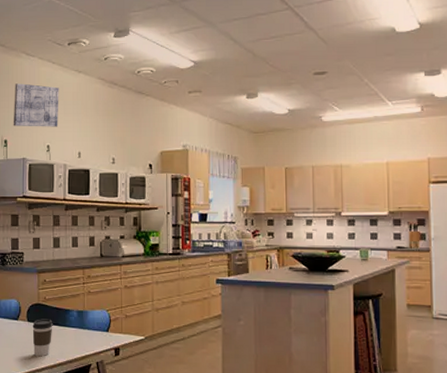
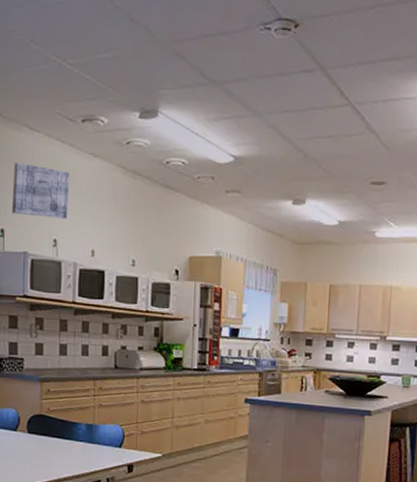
coffee cup: present [32,319,53,357] -> none [33,431,58,471]

